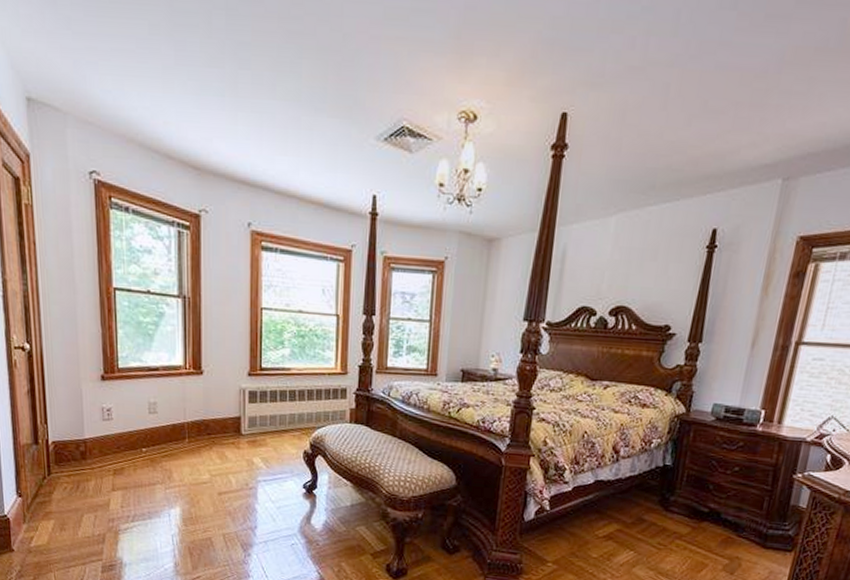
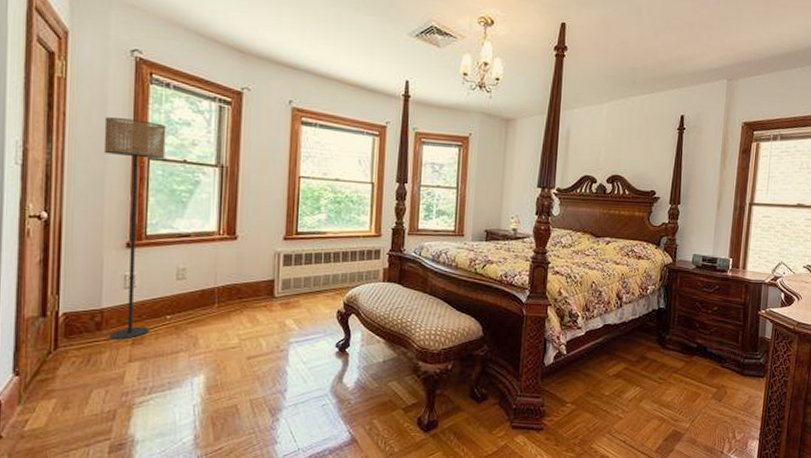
floor lamp: none [71,246,130,470] -> present [103,117,166,340]

